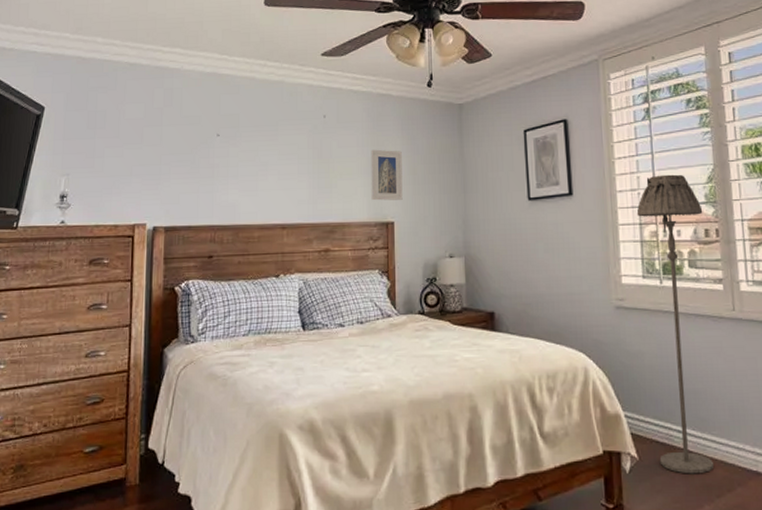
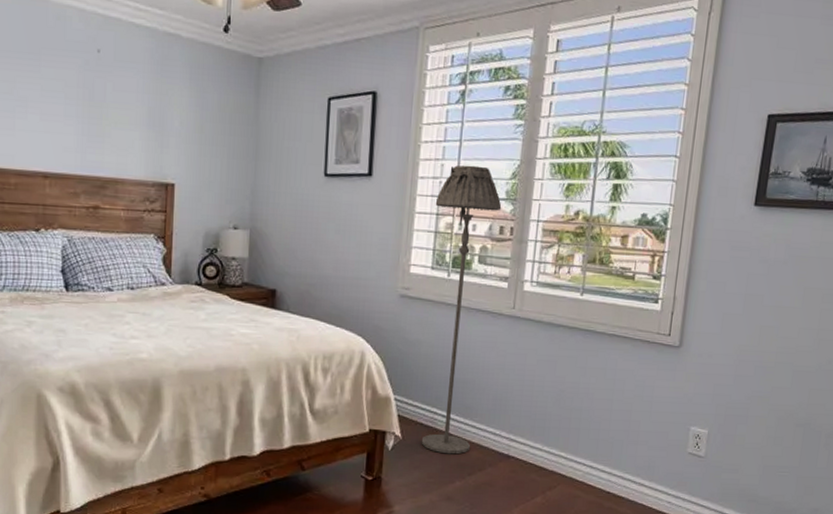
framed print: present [371,149,403,201] -> none [150,98,189,160]

